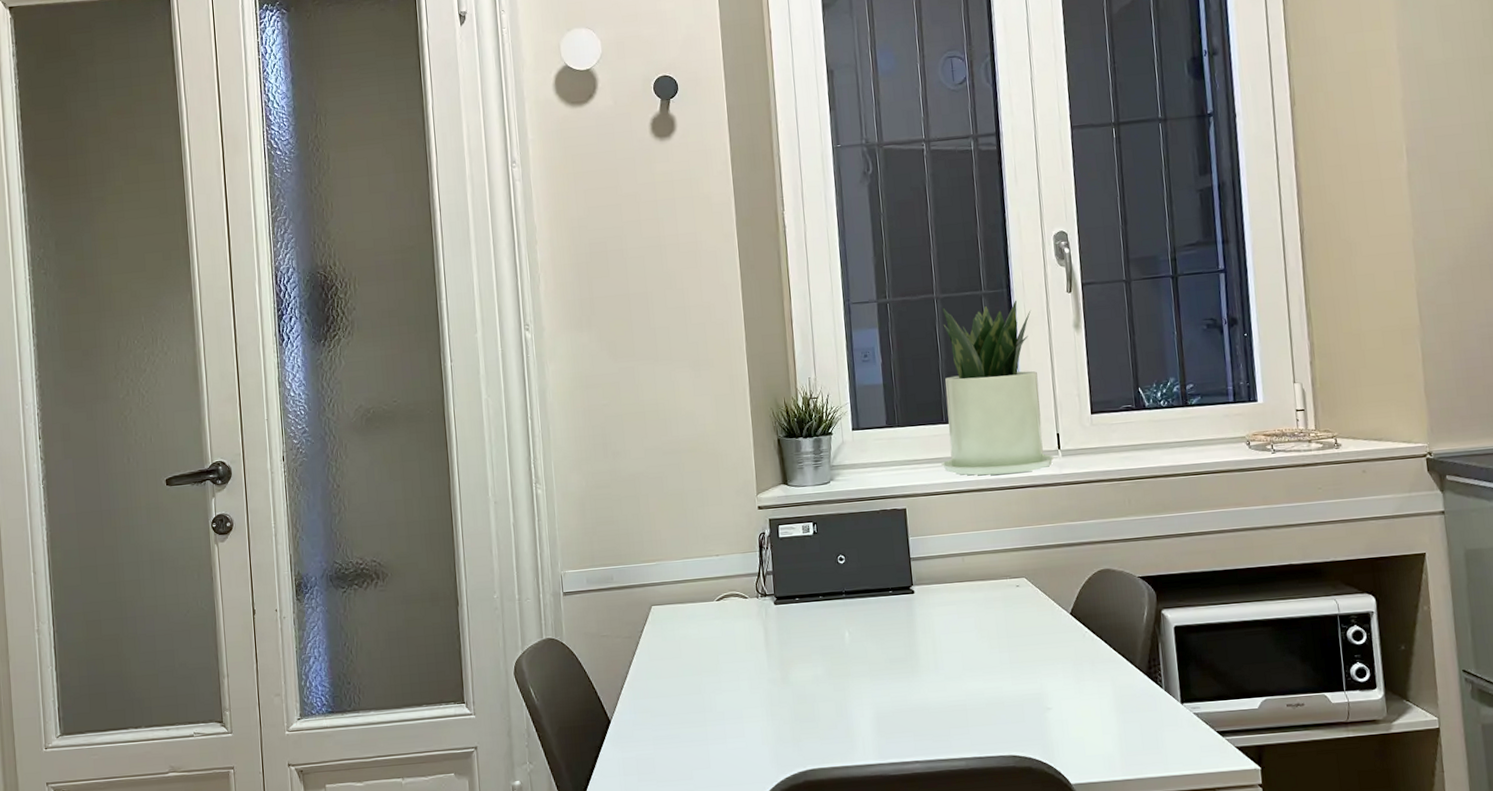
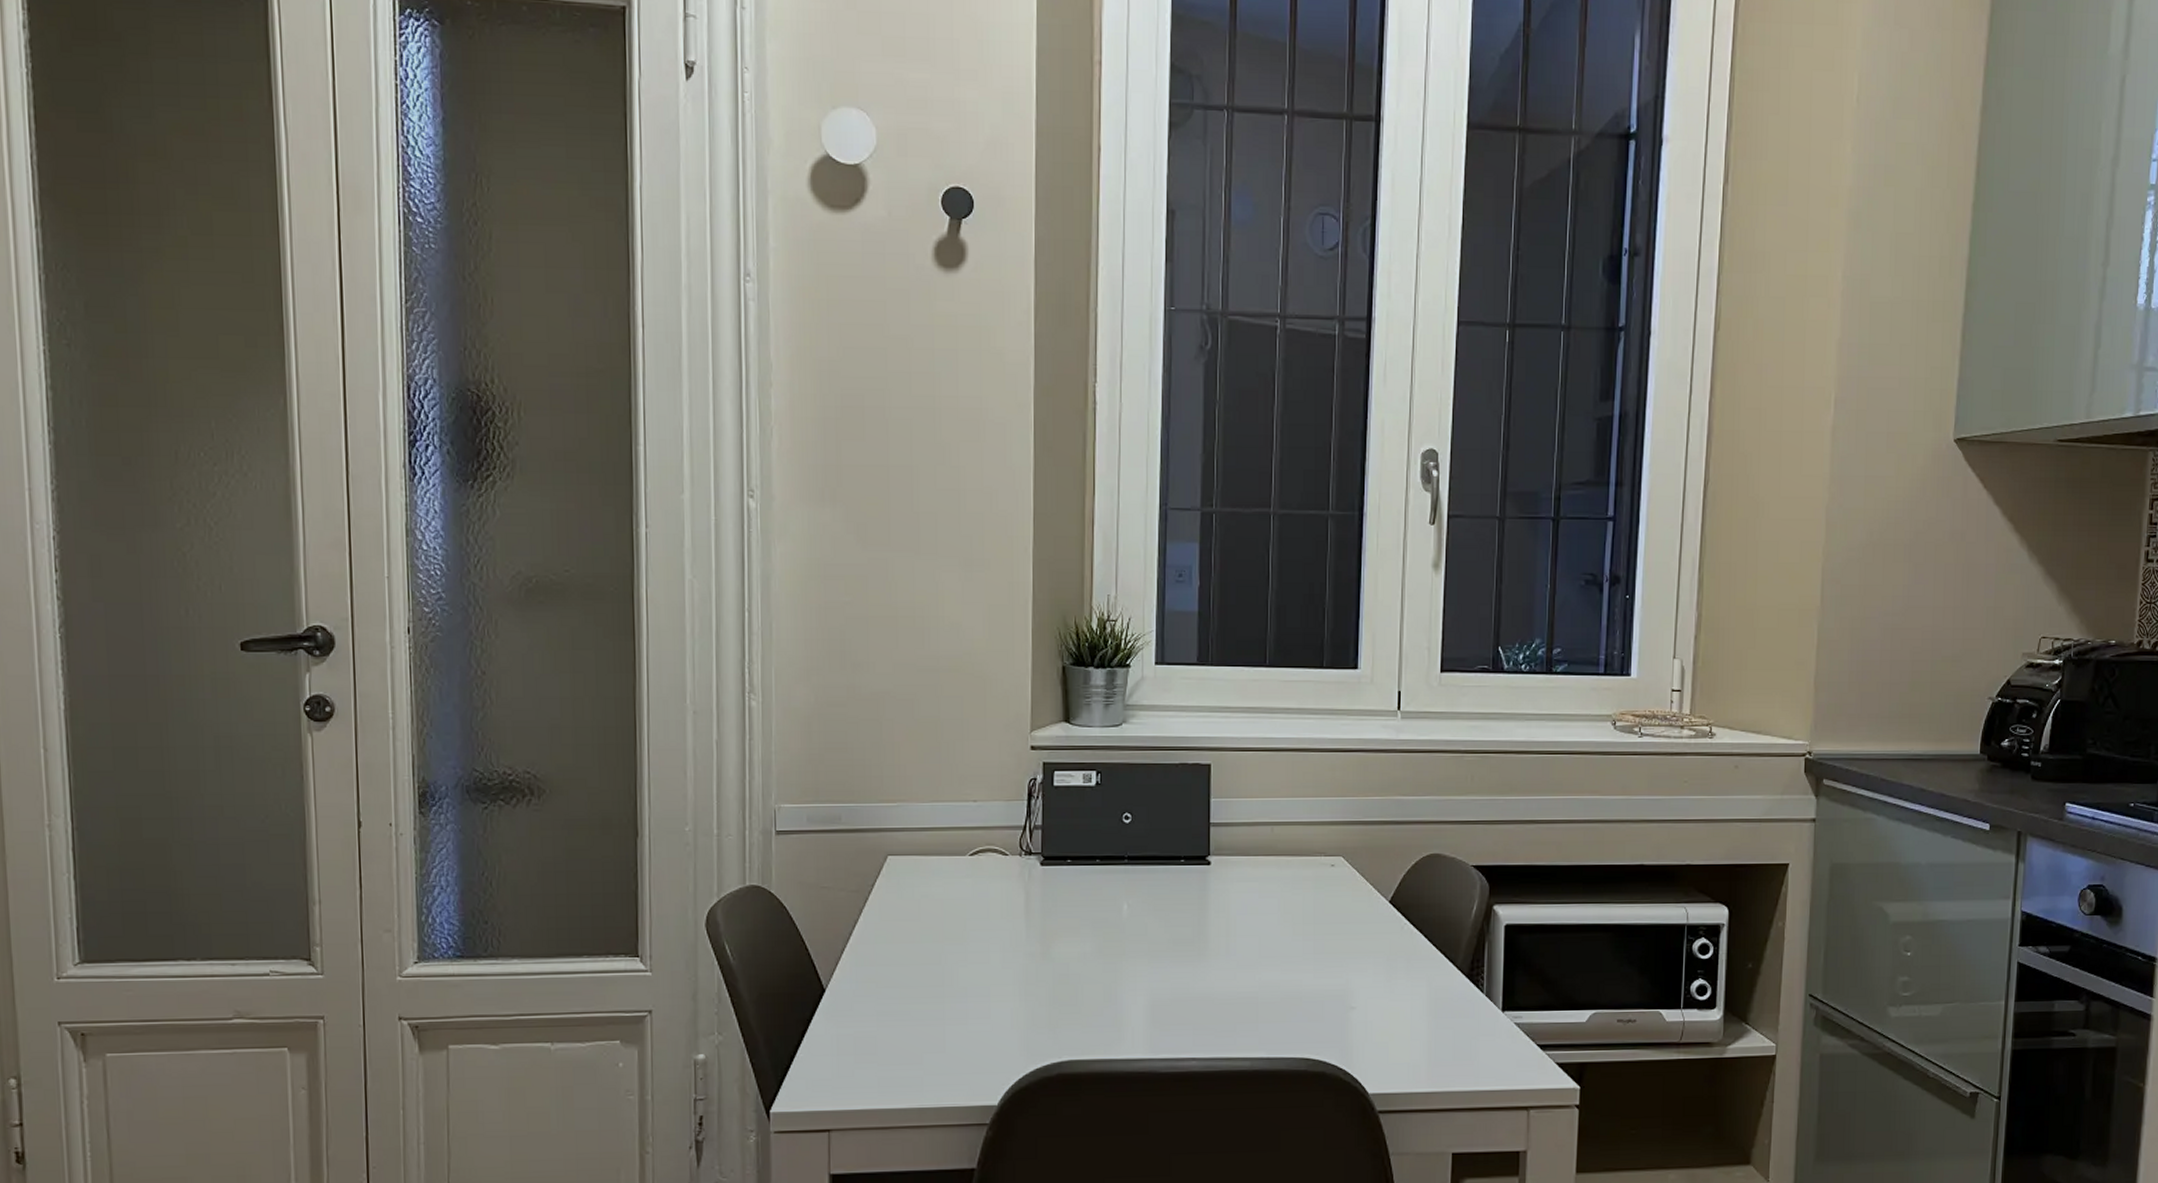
planter: present [941,300,1055,476] -> none [1258,526,1392,734]

